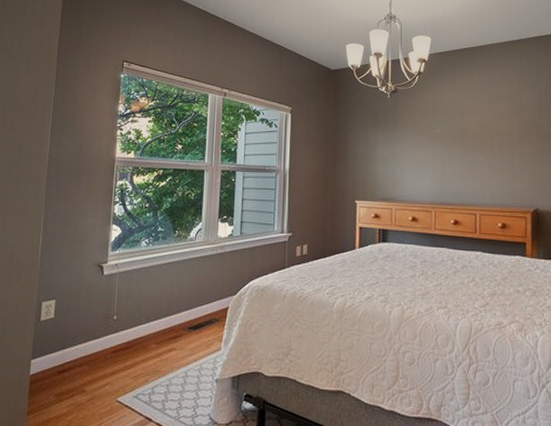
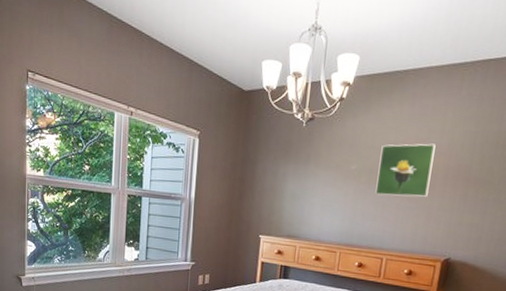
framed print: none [460,106,508,155] -> present [375,143,436,198]

